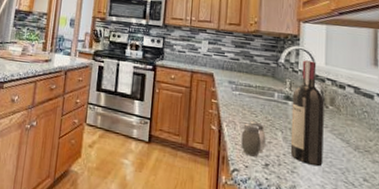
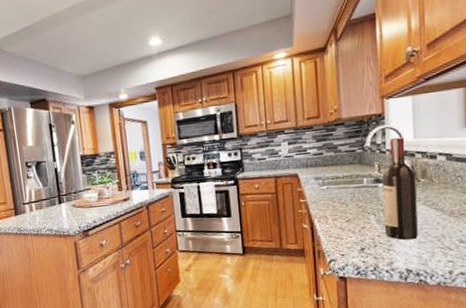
salt and pepper shaker: present [241,121,266,157] -> none [334,210,360,245]

